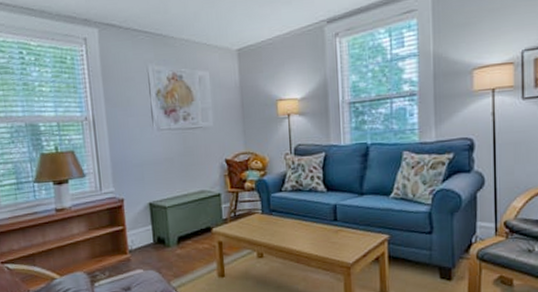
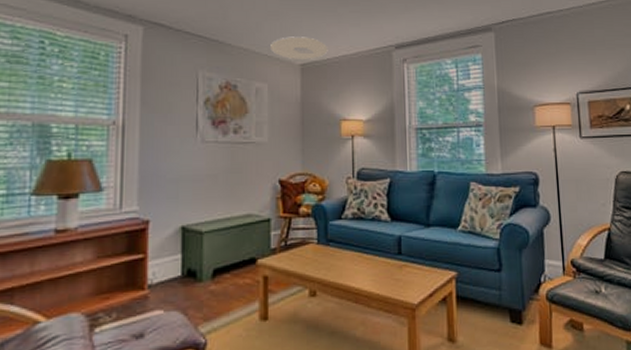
ceiling light: none [208,21,262,46] -> present [271,36,328,59]

